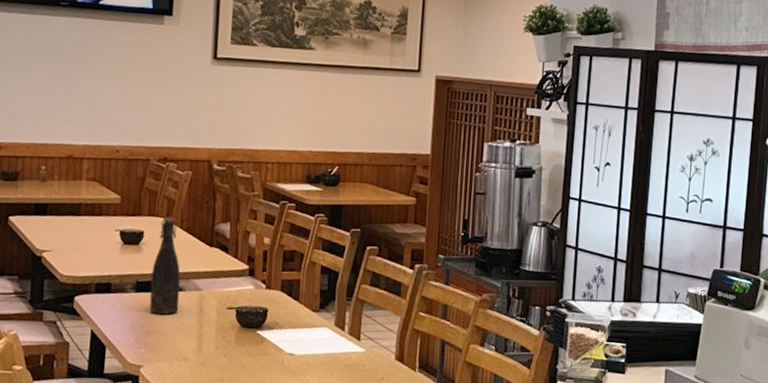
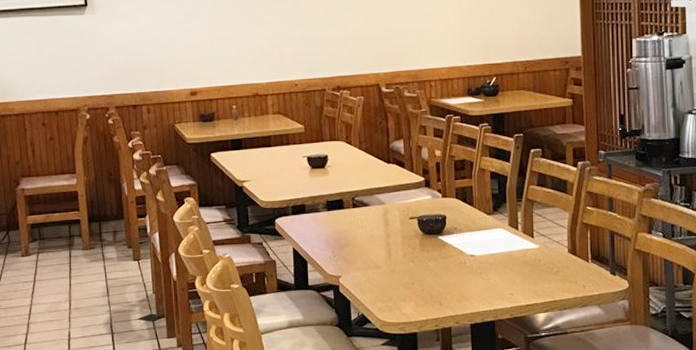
bottle: present [149,217,181,315] -> none [339,140,367,229]

